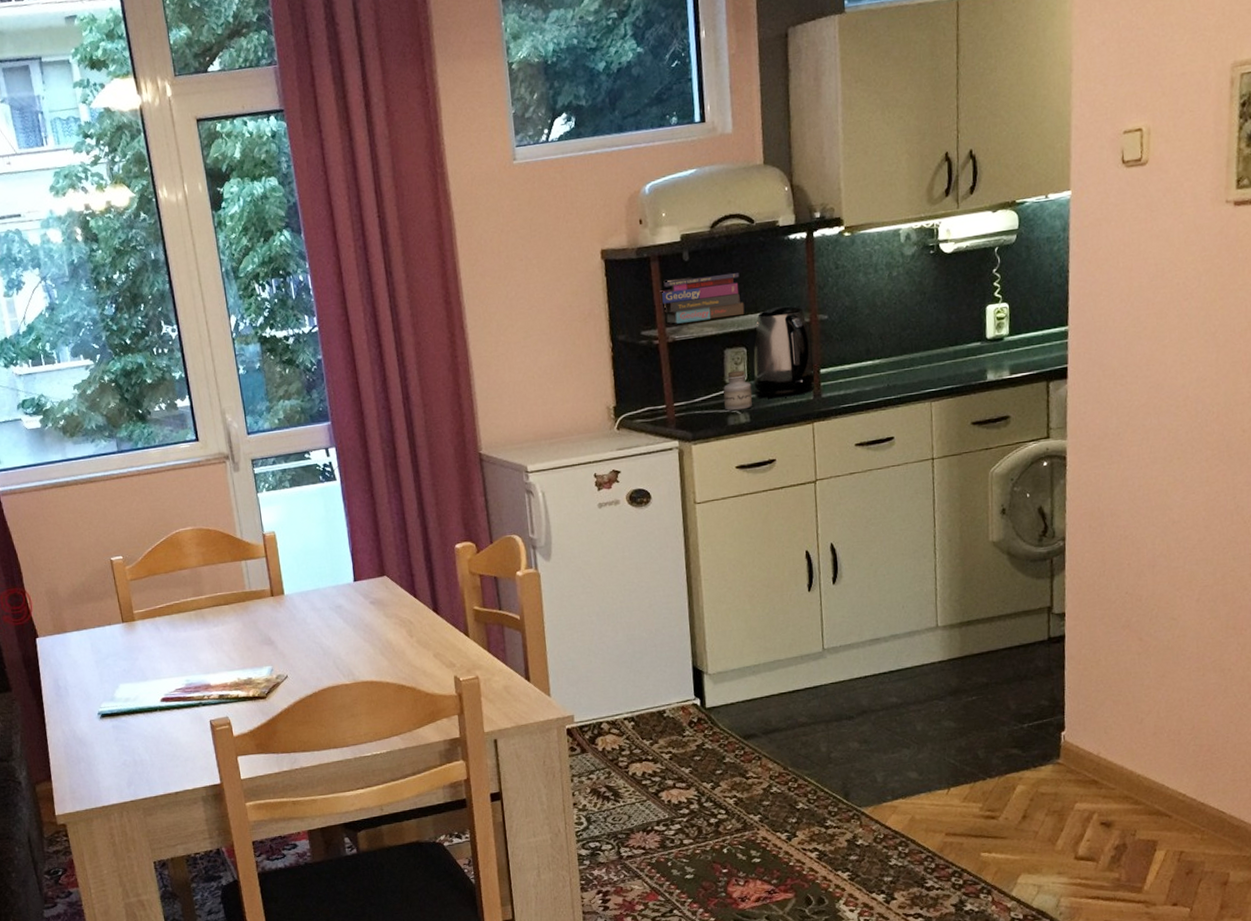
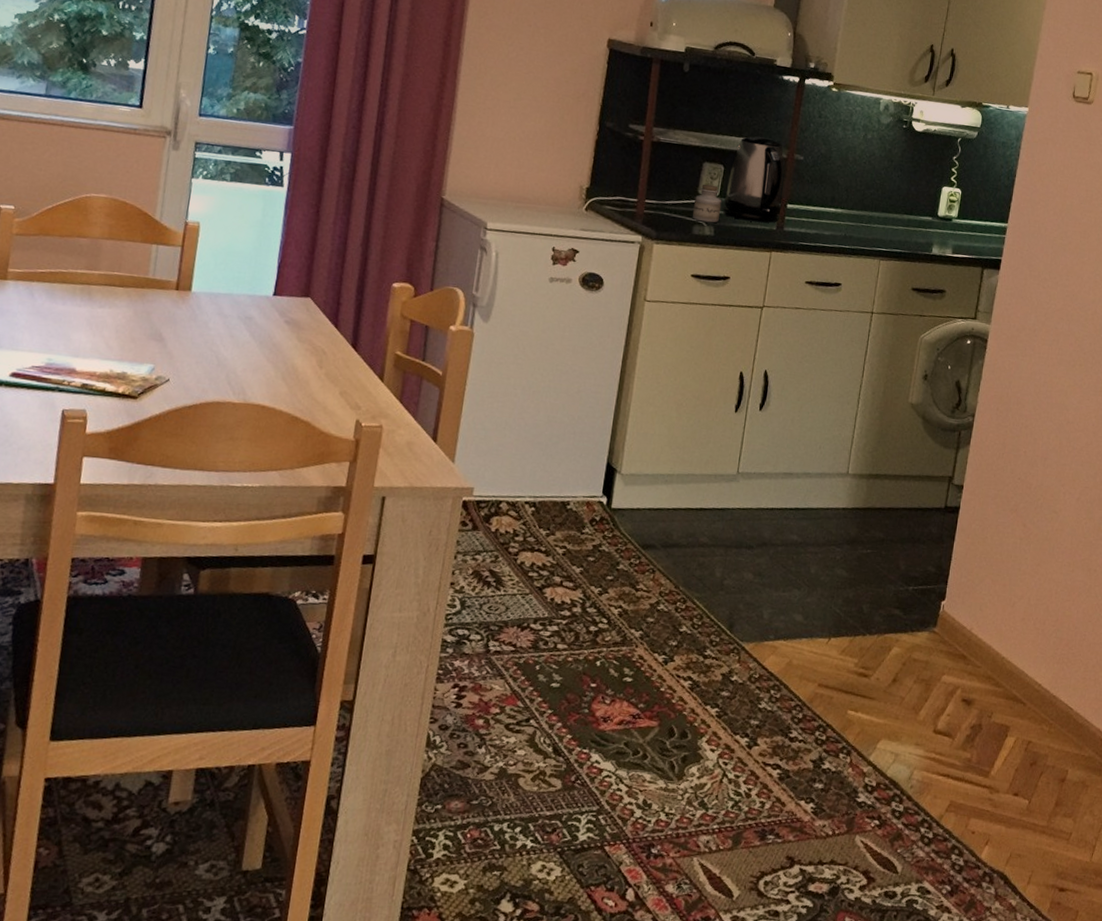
books: present [659,272,745,324] -> none [653,84,732,136]

